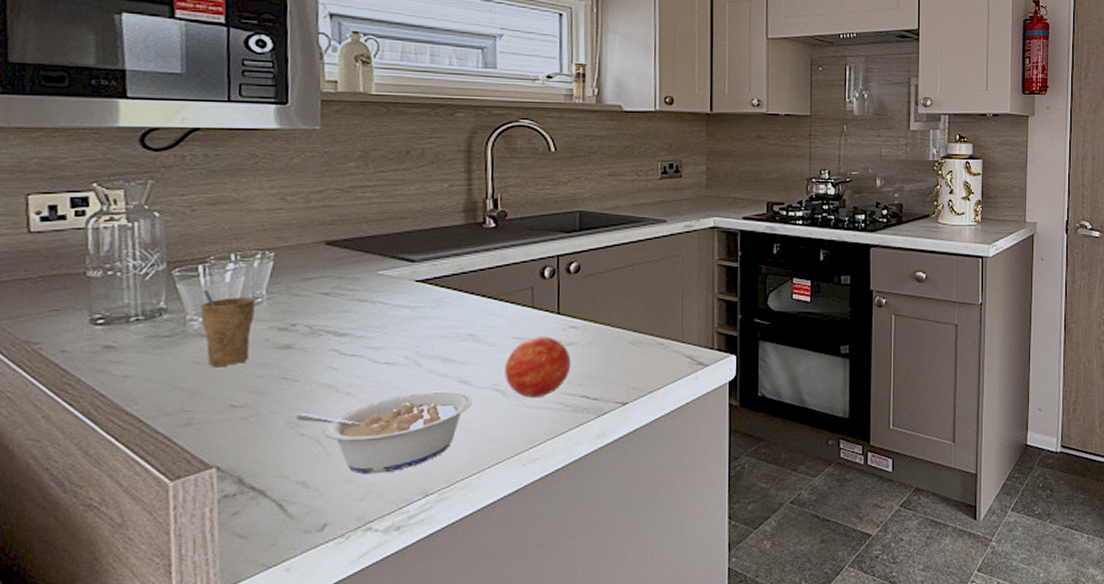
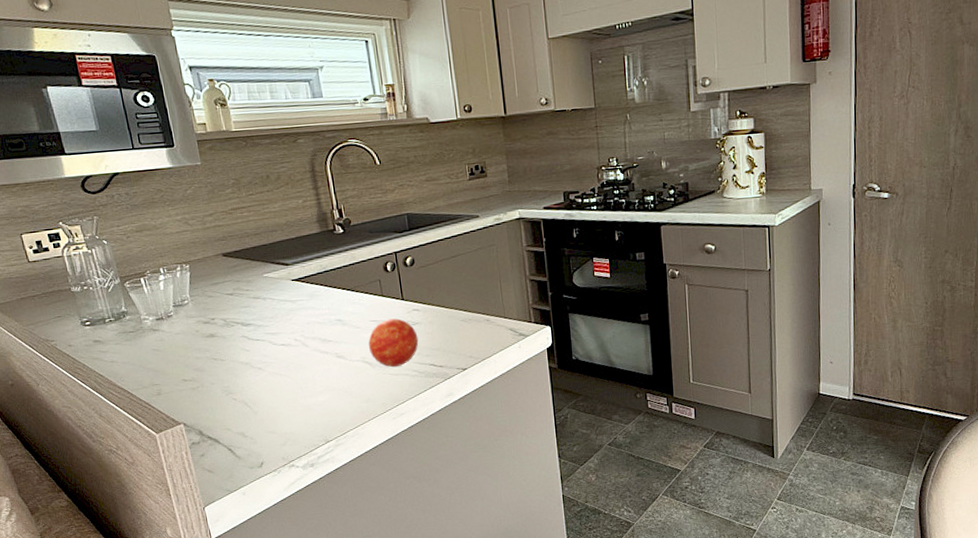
cup: present [200,290,255,366] -> none [148,297,188,352]
legume: present [297,391,472,475] -> none [228,364,349,427]

